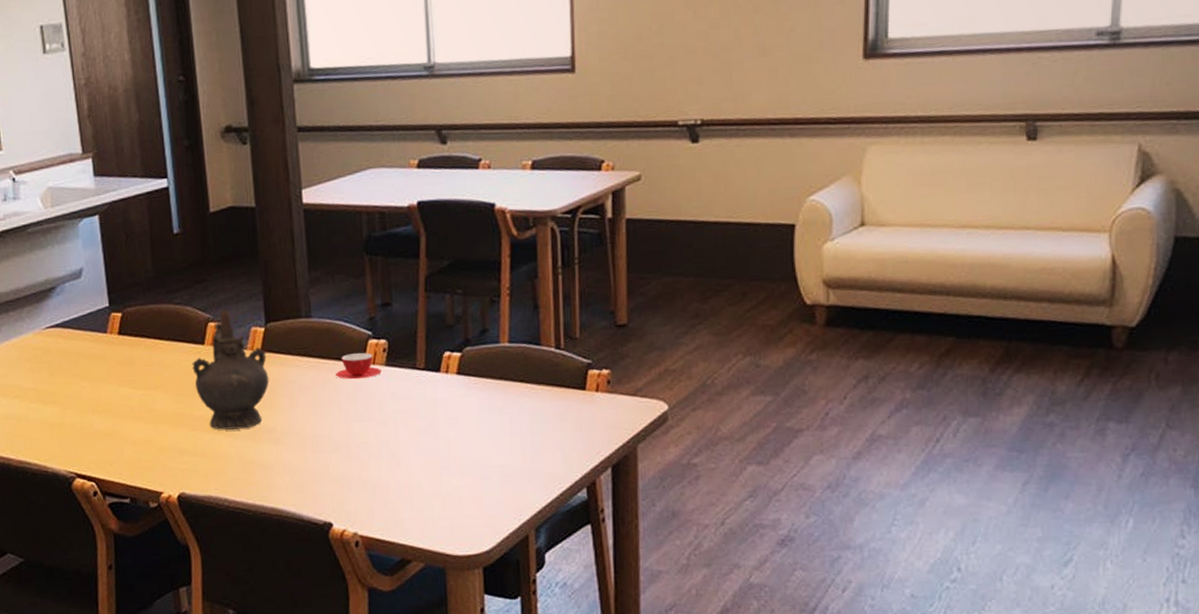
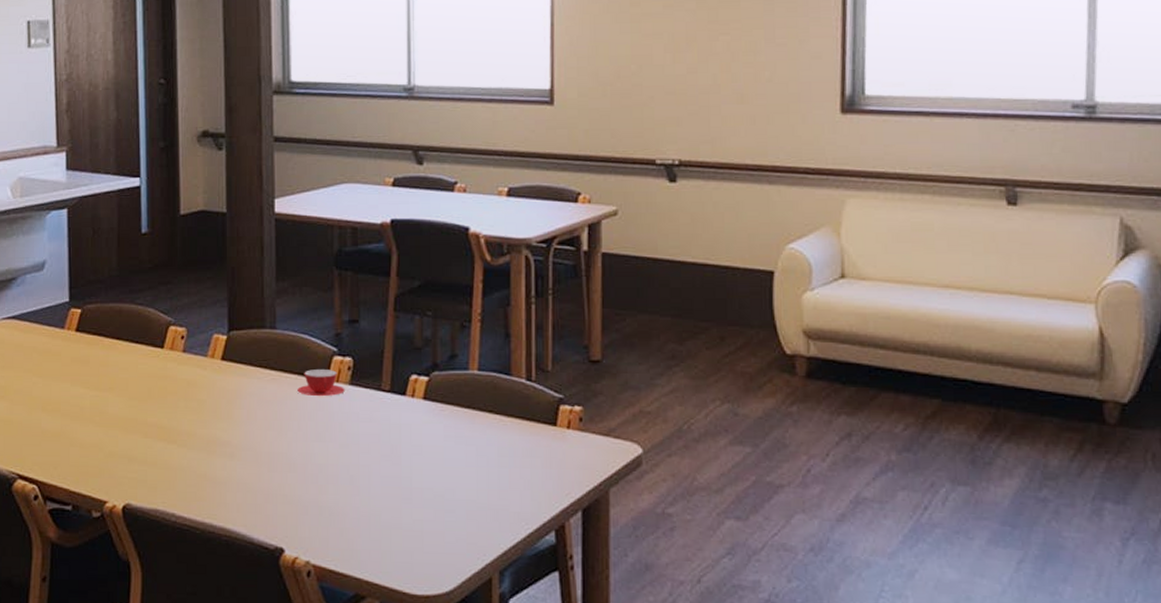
ceremonial vessel: present [192,310,269,431] -> none [149,315,228,441]

